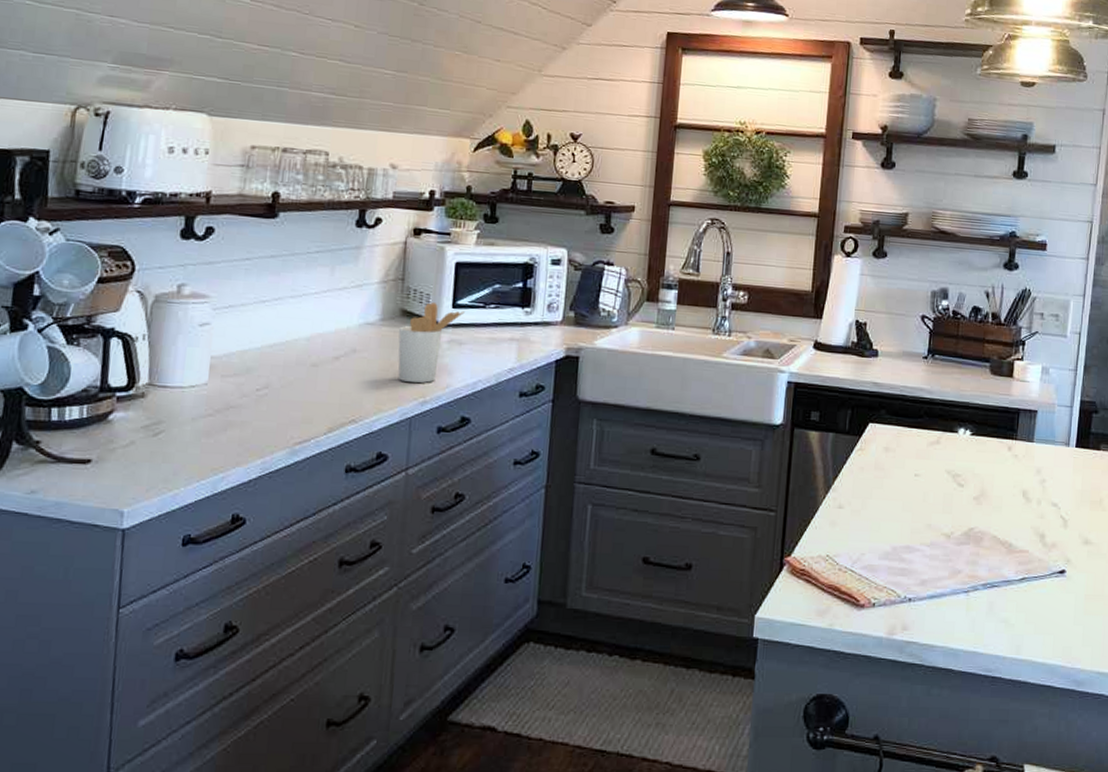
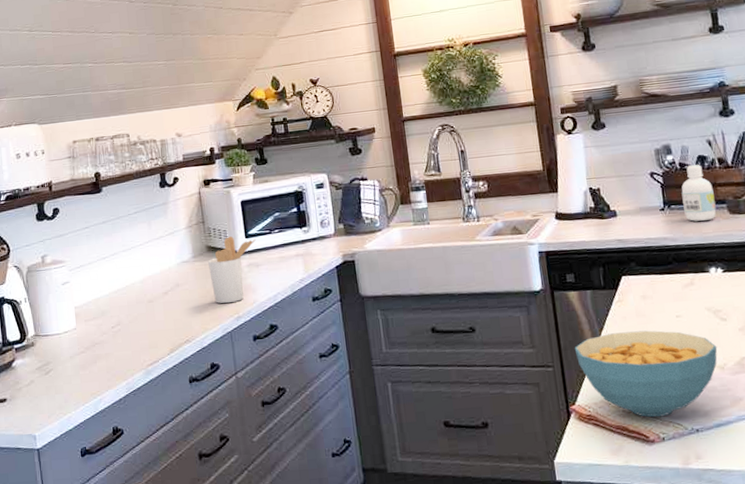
cereal bowl: none [802,483,948,581] -> present [574,330,718,418]
bottle: none [947,315,981,377] -> present [681,164,716,222]

